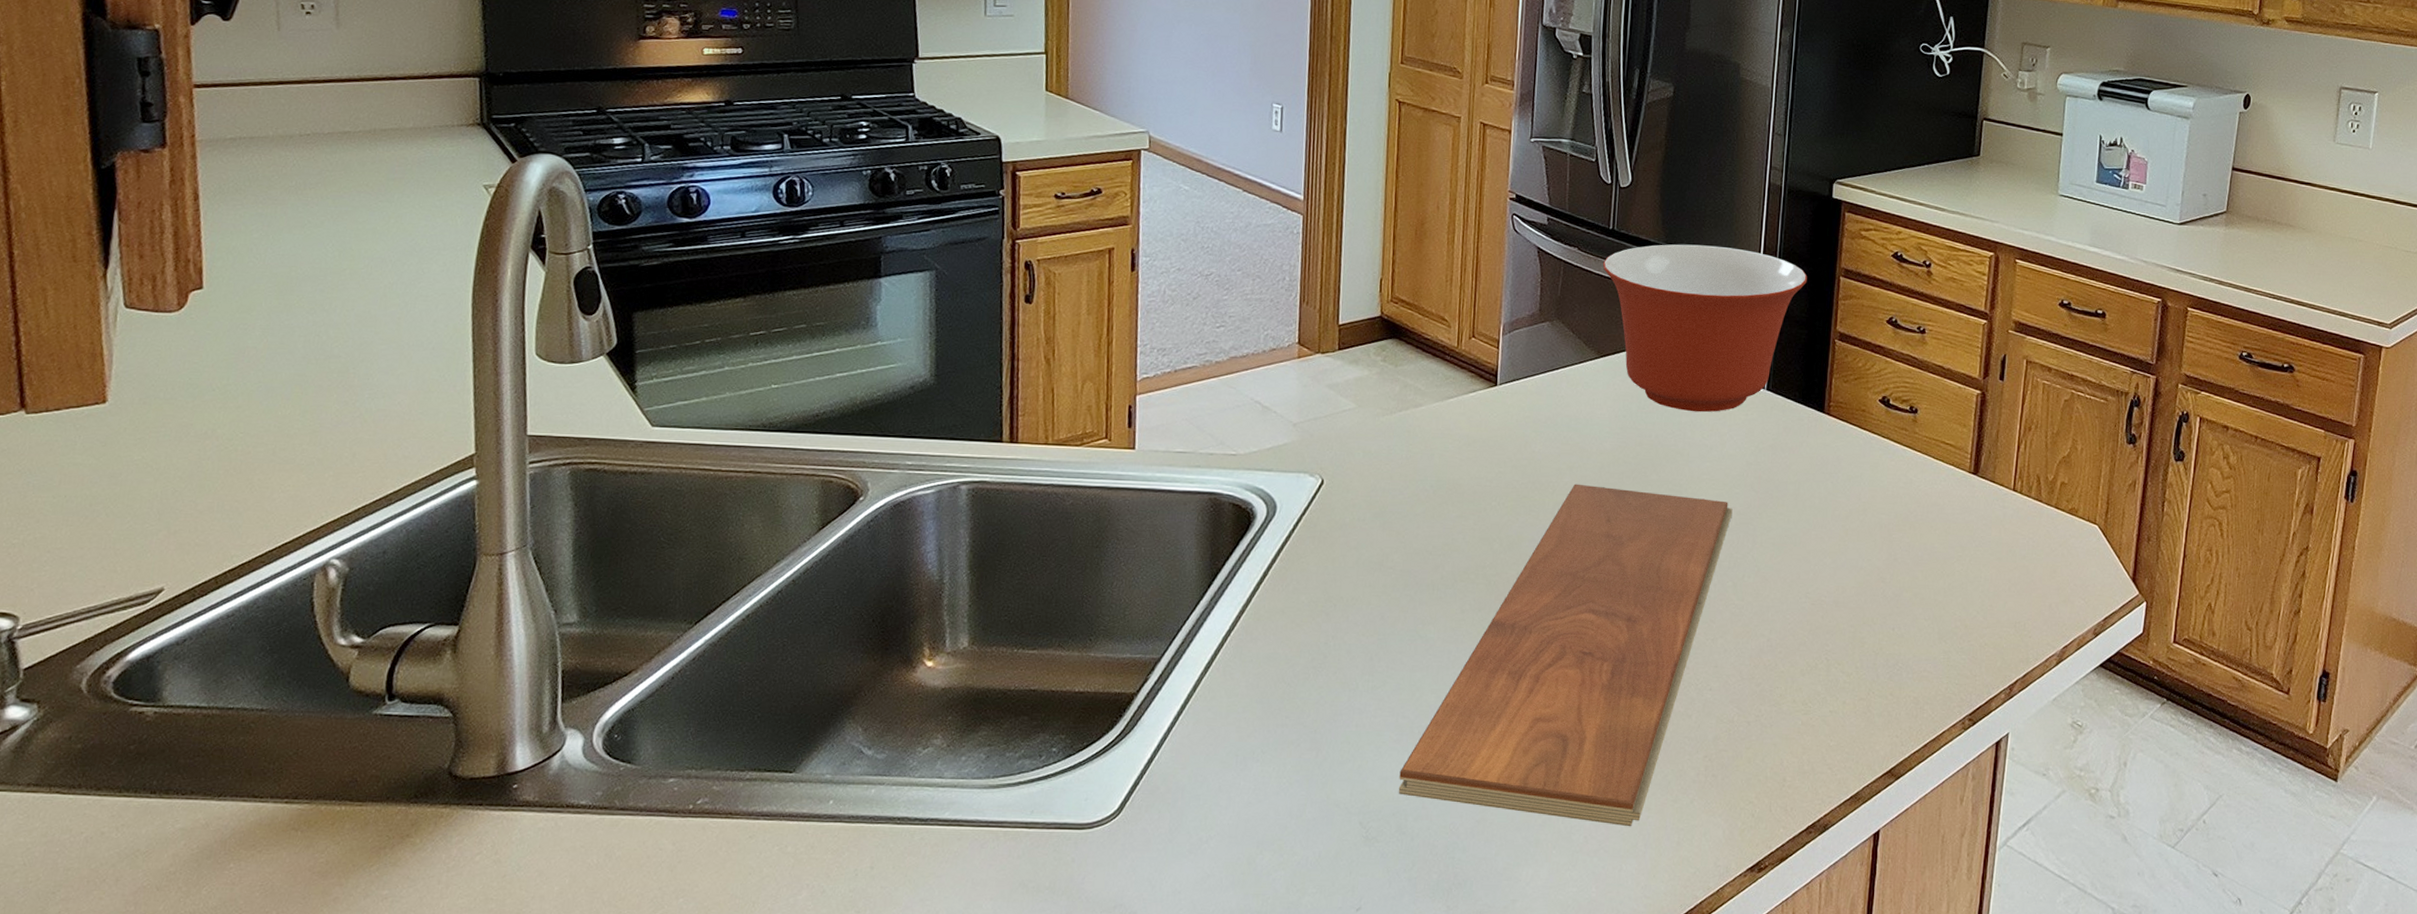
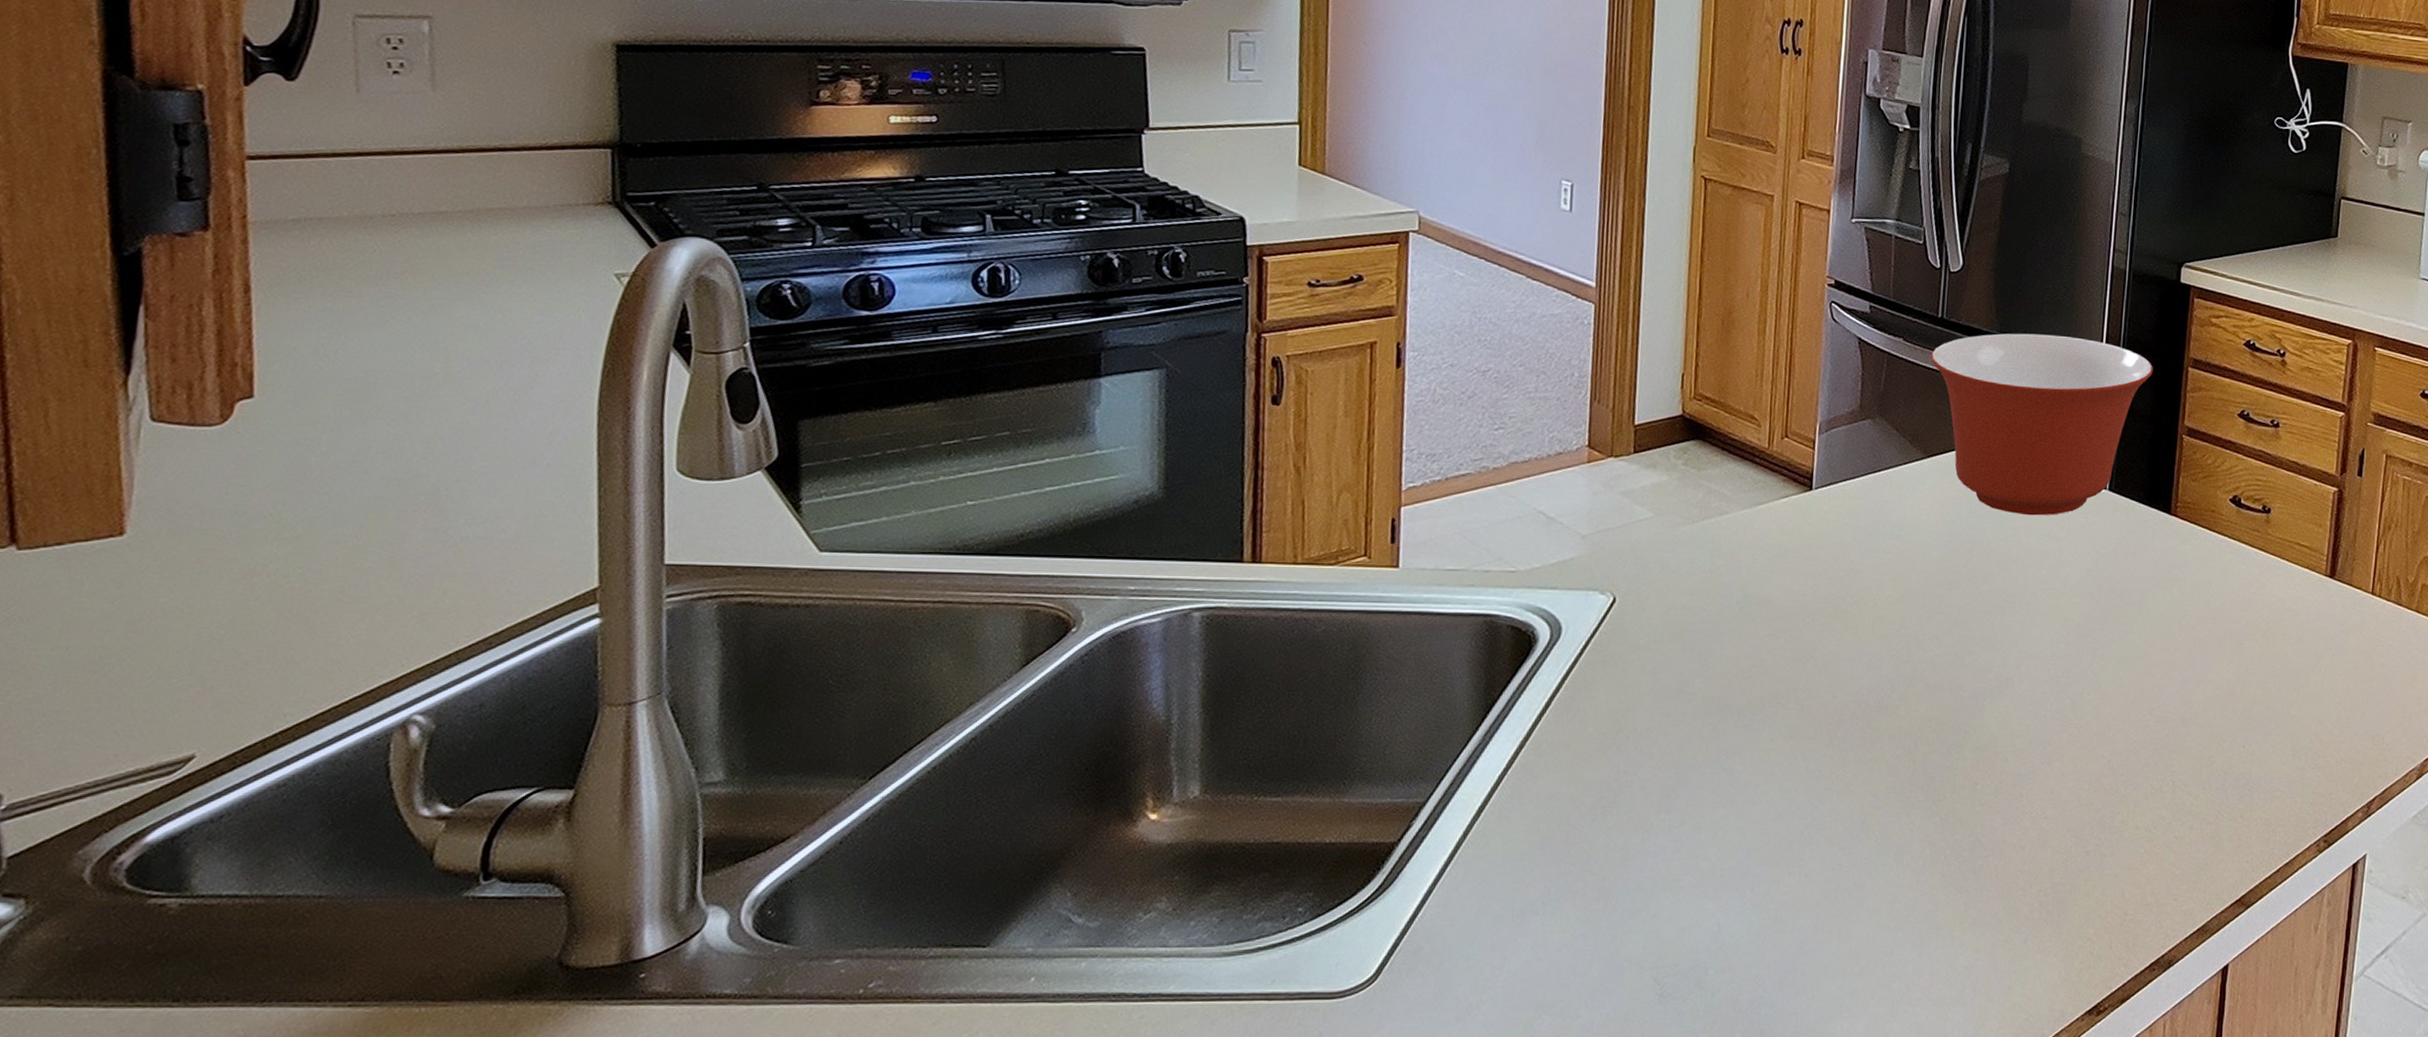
chopping board: present [1398,483,1733,827] -> none [1697,596,2071,972]

